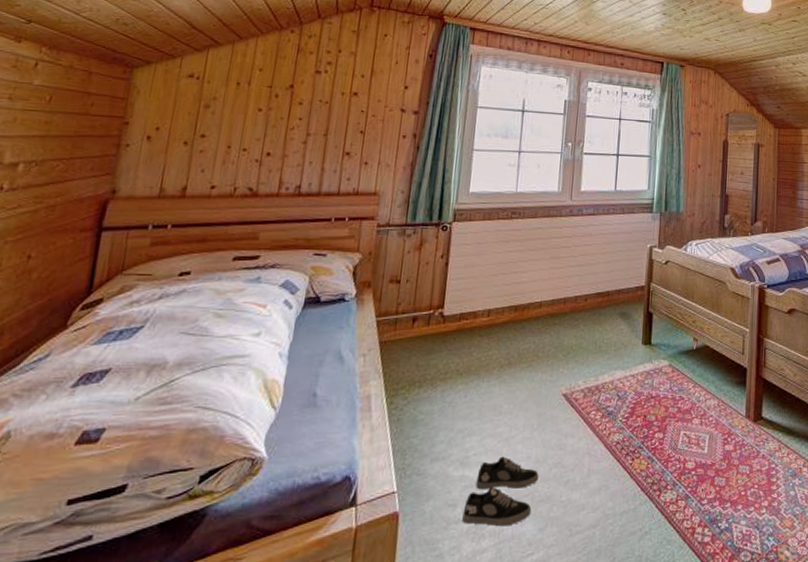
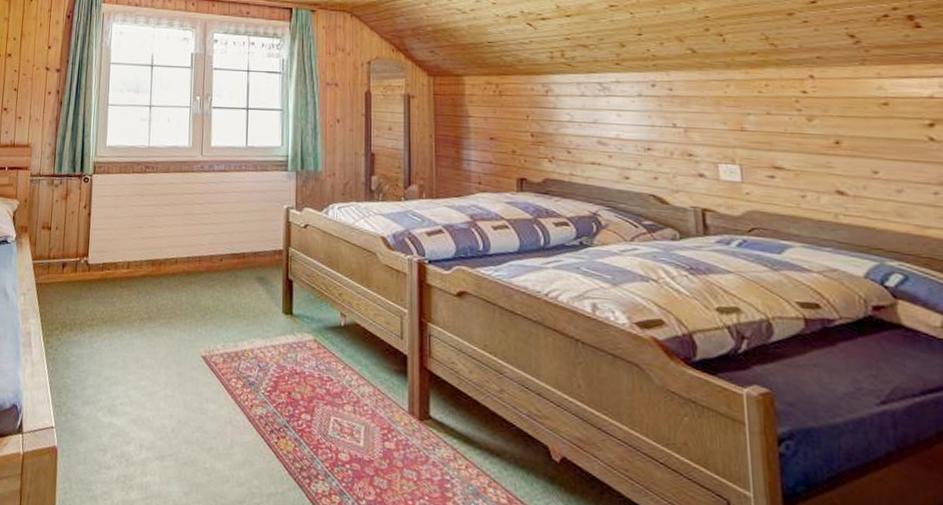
shoe: present [462,456,539,527] -> none [112,410,182,482]

